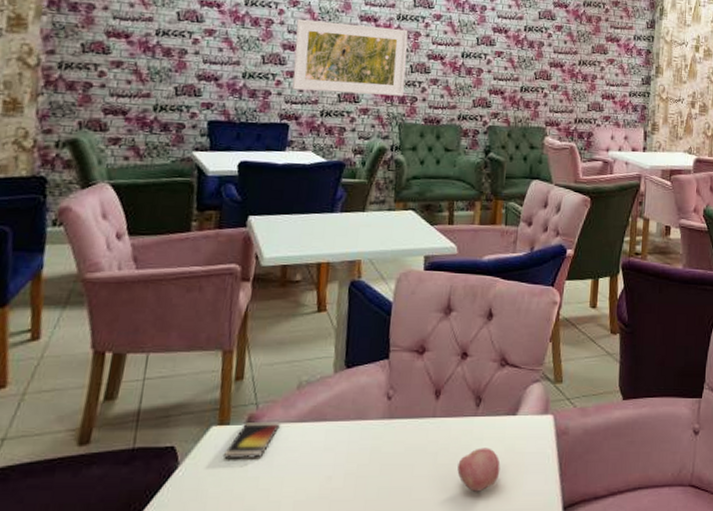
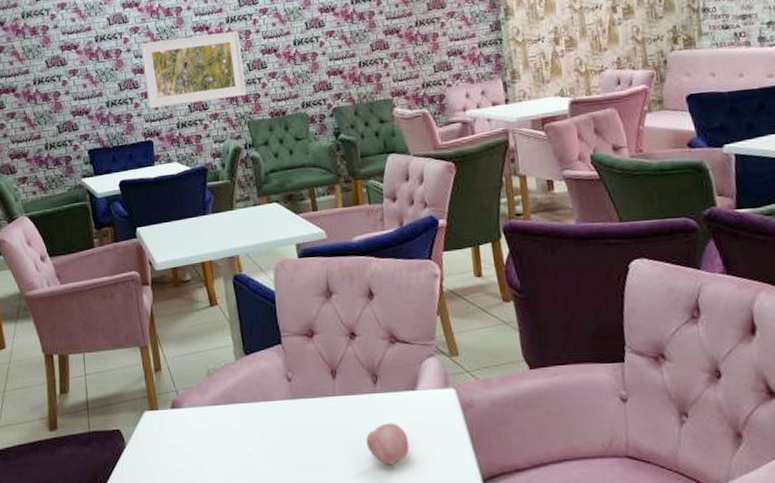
smartphone: present [222,422,280,460] -> none [158,406,199,440]

